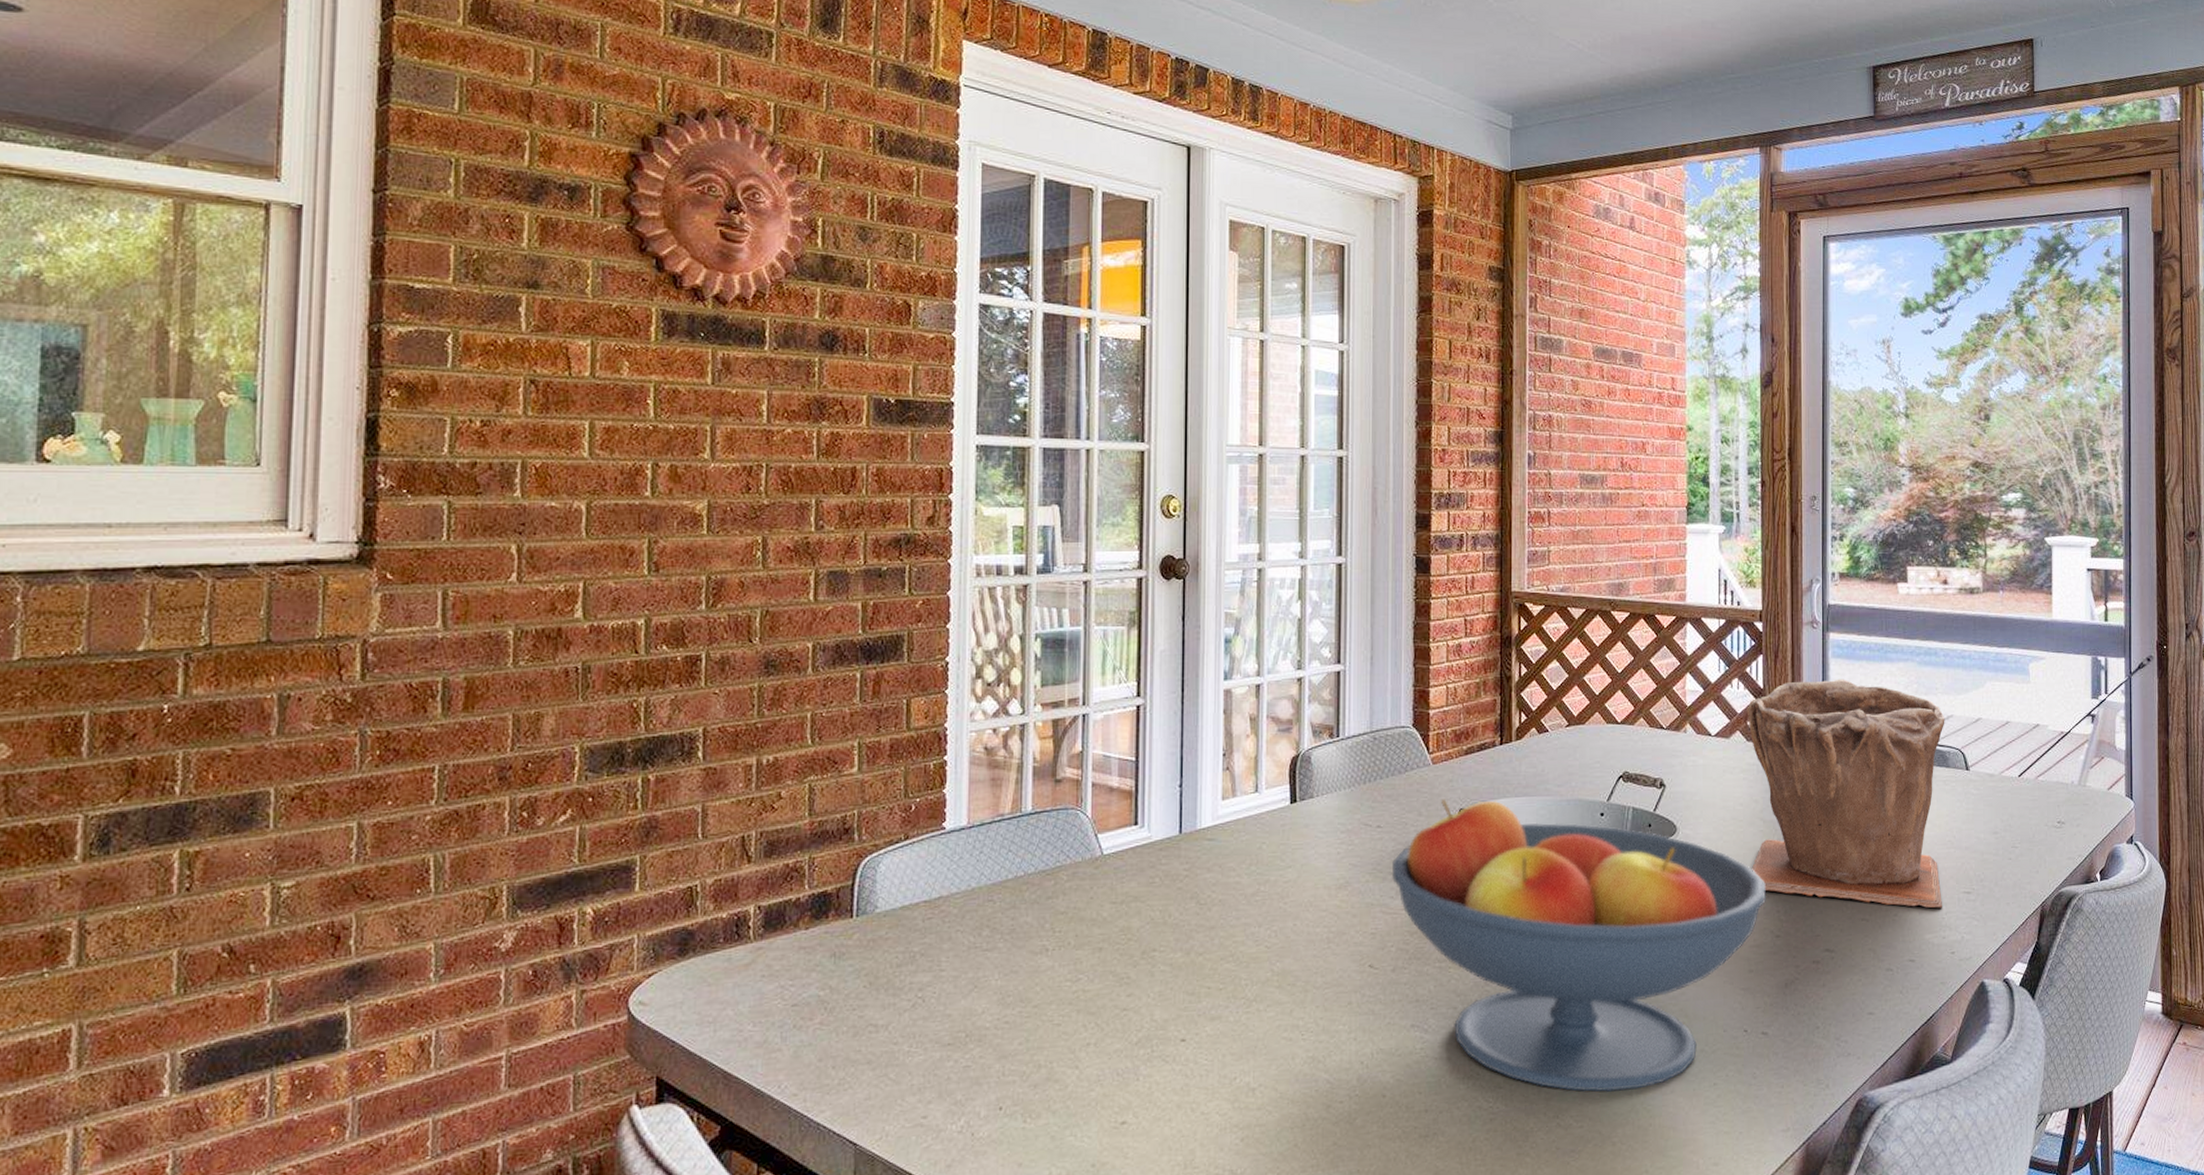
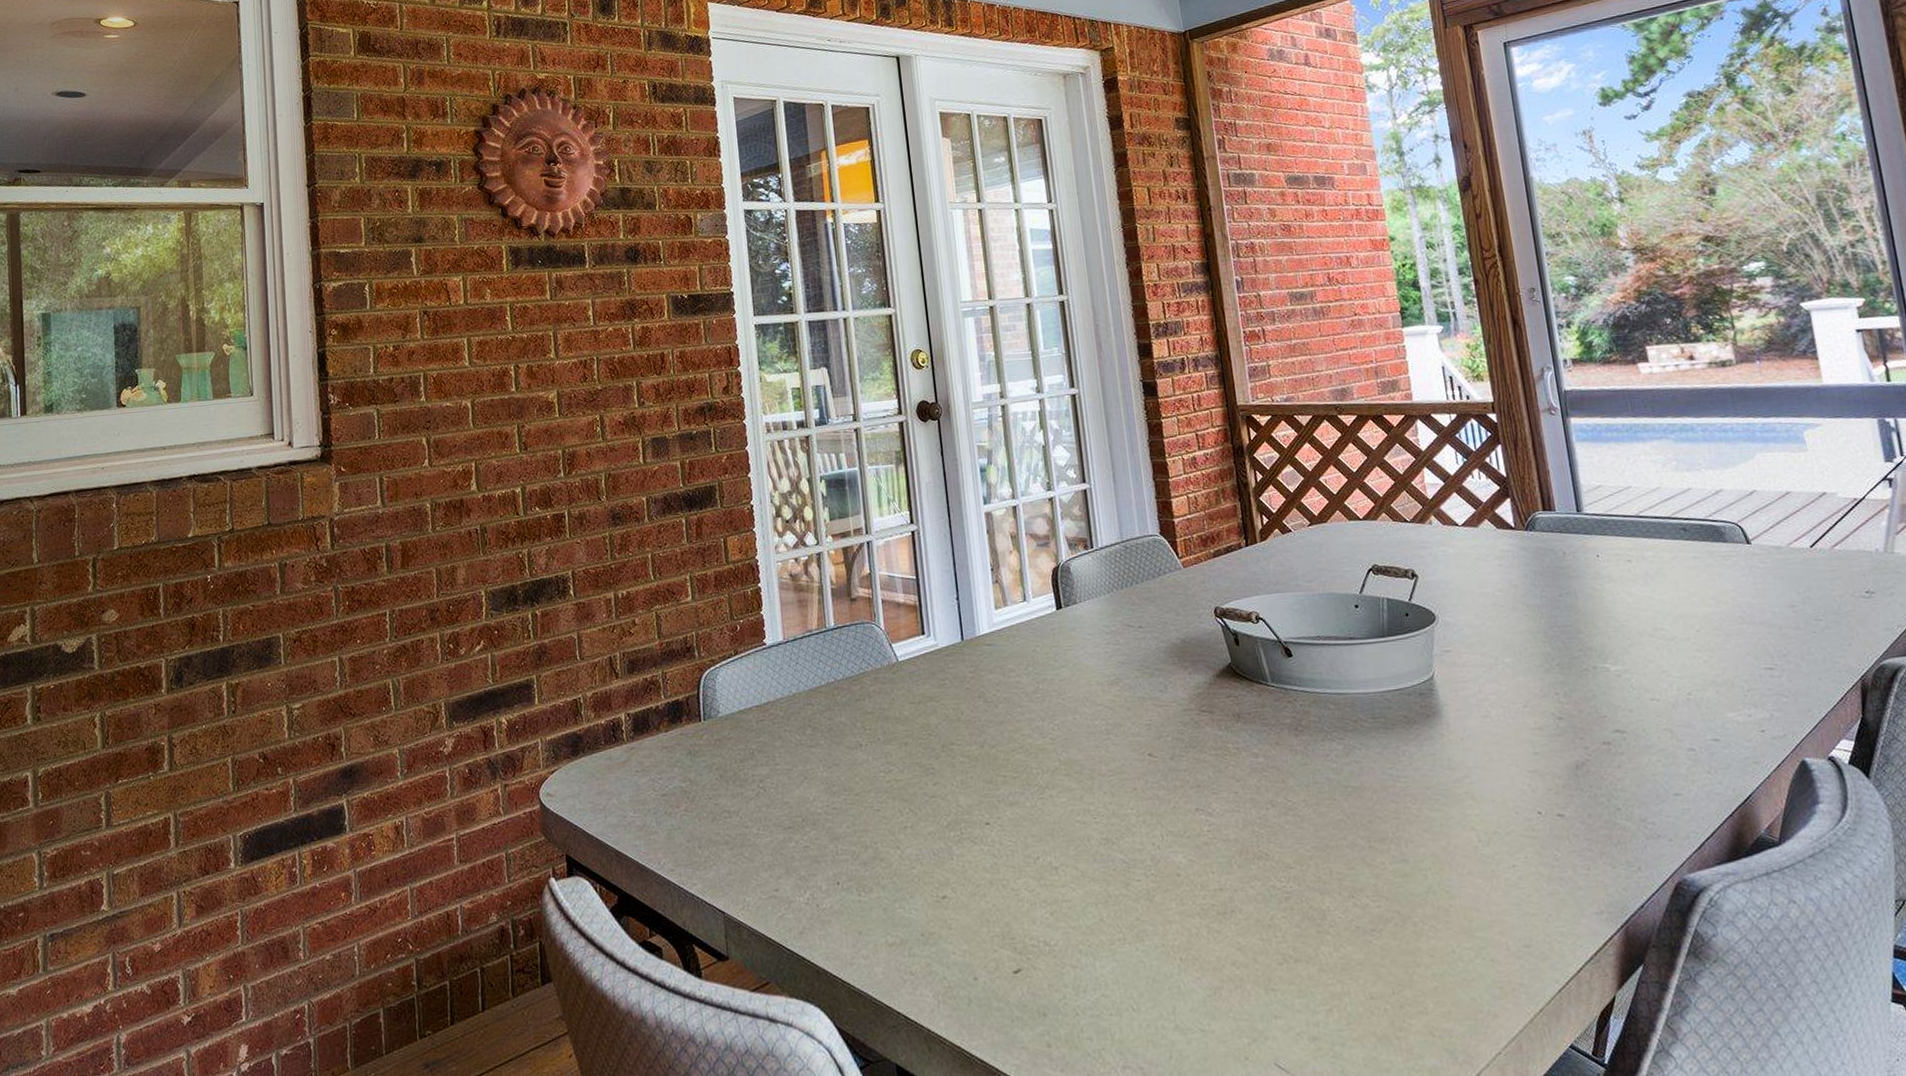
fruit bowl: present [1391,799,1767,1093] -> none [1157,597,1543,874]
plant pot: present [1745,678,1945,908] -> none [1491,461,1742,686]

